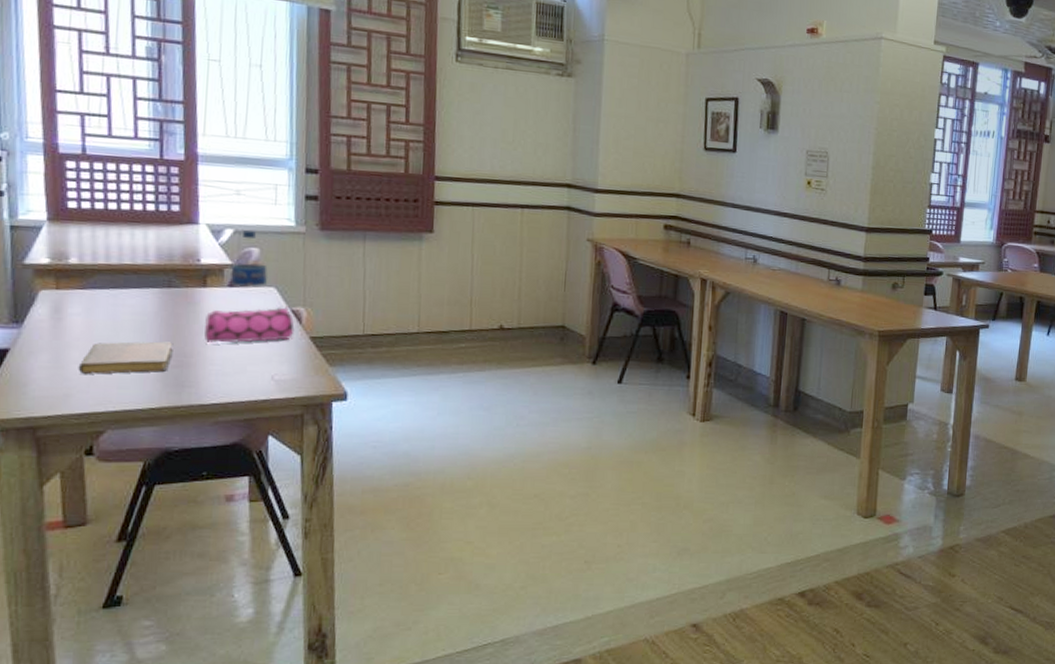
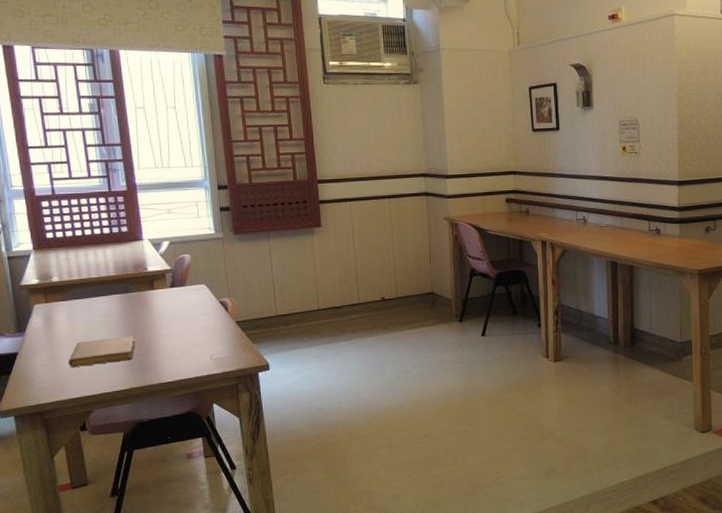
pencil case: present [204,306,295,344] -> none [156,298,224,334]
water bottle: present [231,230,268,287] -> none [171,241,198,286]

